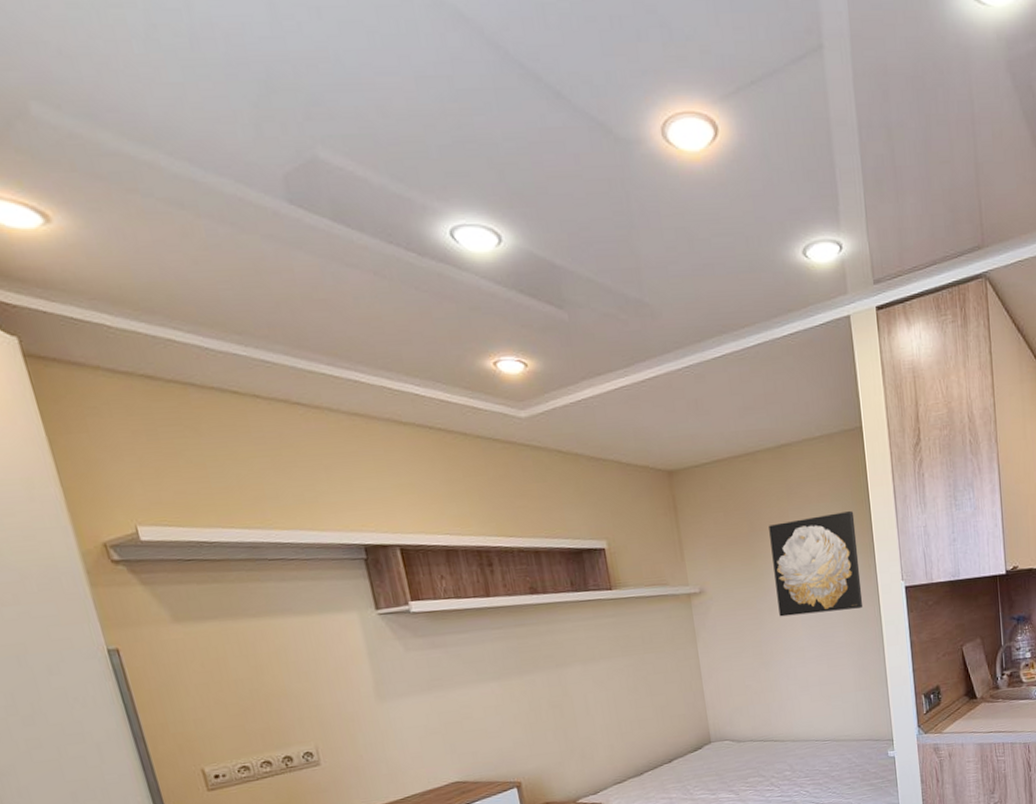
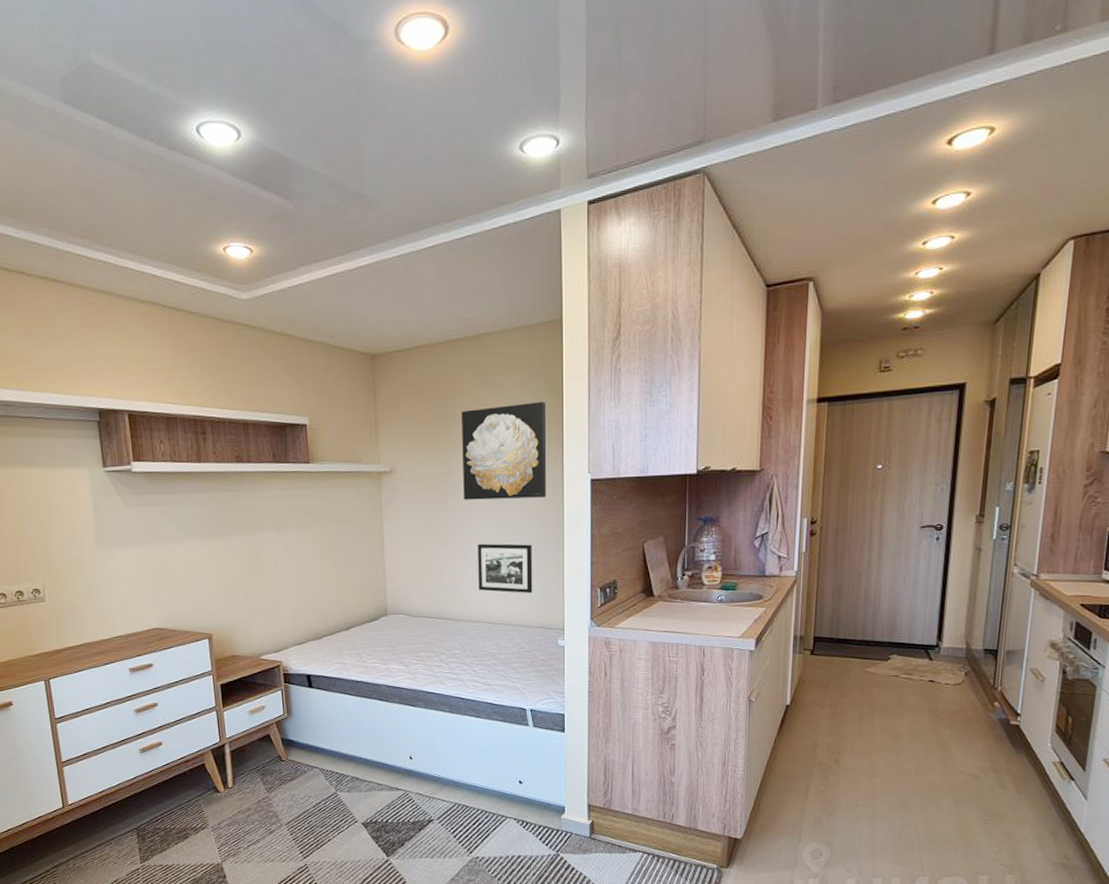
picture frame: none [798,656,858,709] -> present [478,543,533,594]

